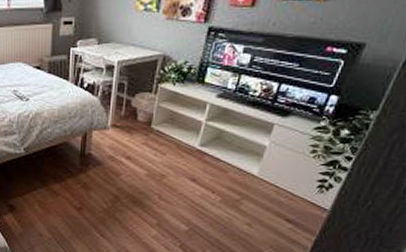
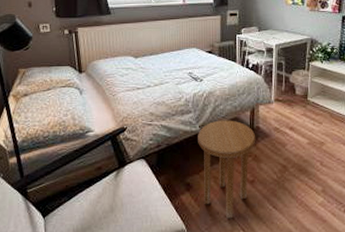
side table: none [22,144,87,242] -> present [198,120,256,219]

